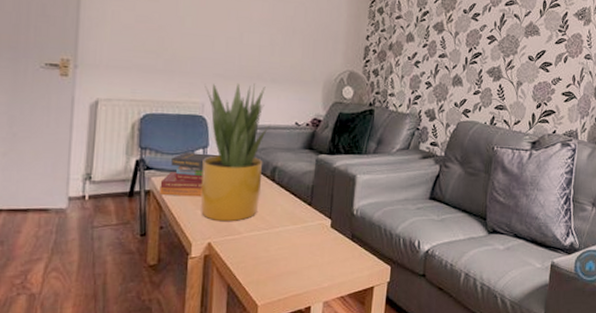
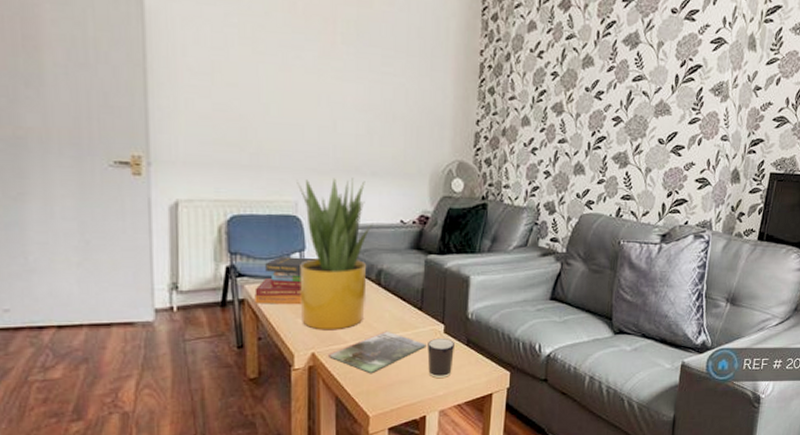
magazine: none [222,224,314,265] -> present [327,331,426,374]
mug: none [314,233,340,271] -> present [427,339,454,379]

